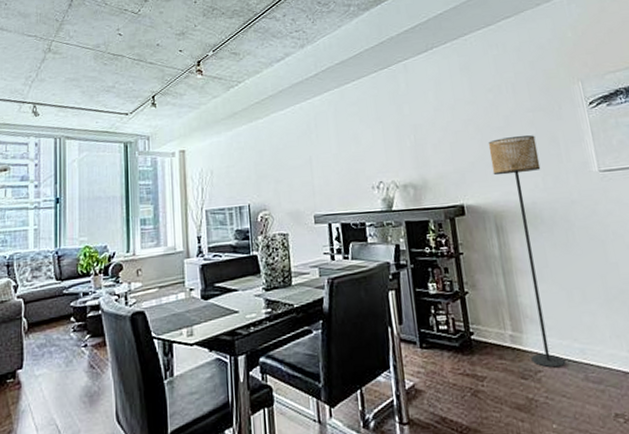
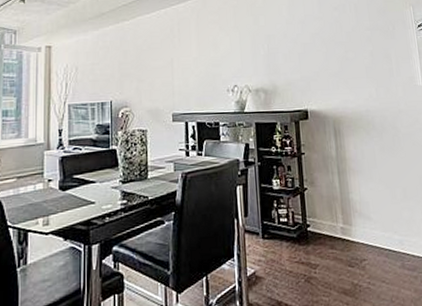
floor lamp: present [488,135,567,368] -> none [331,51,387,257]

